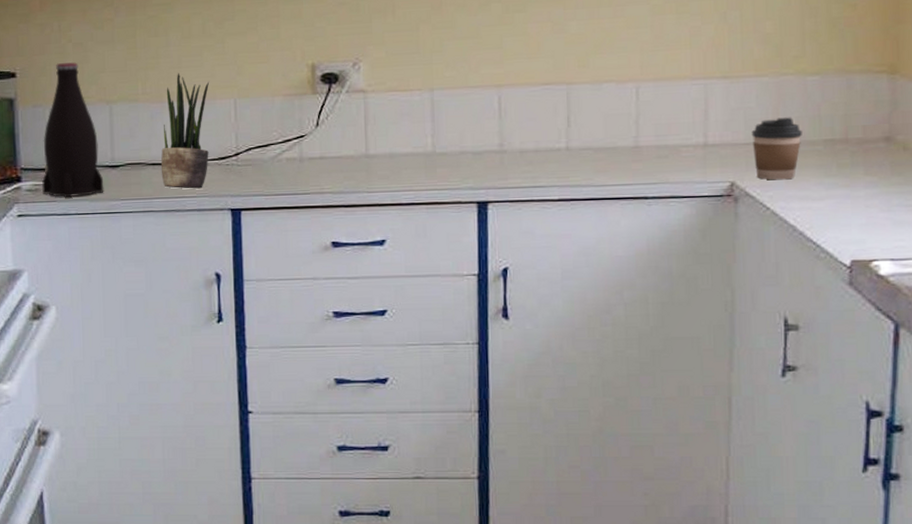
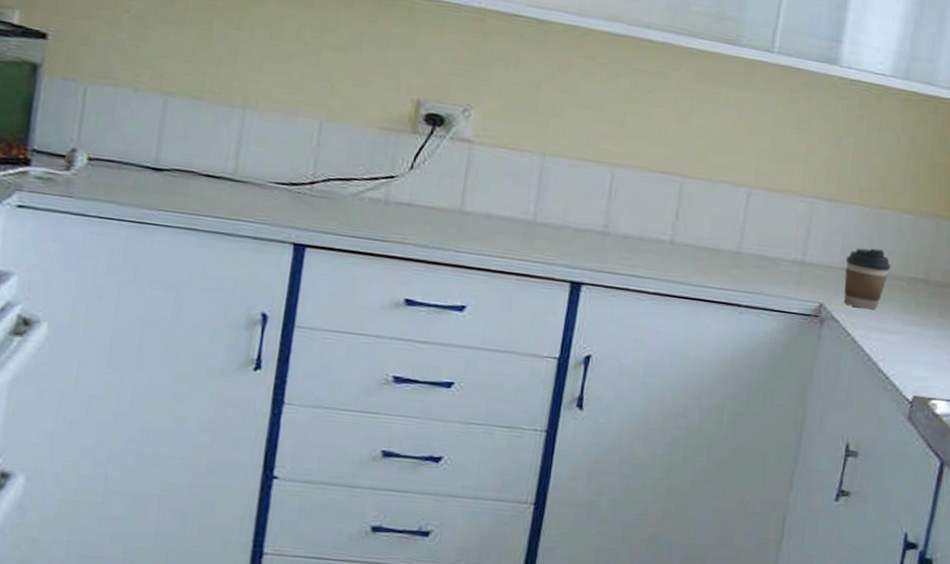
bottle: present [41,61,104,198] -> none [55,34,142,198]
potted plant: present [160,72,210,189] -> none [215,76,295,214]

